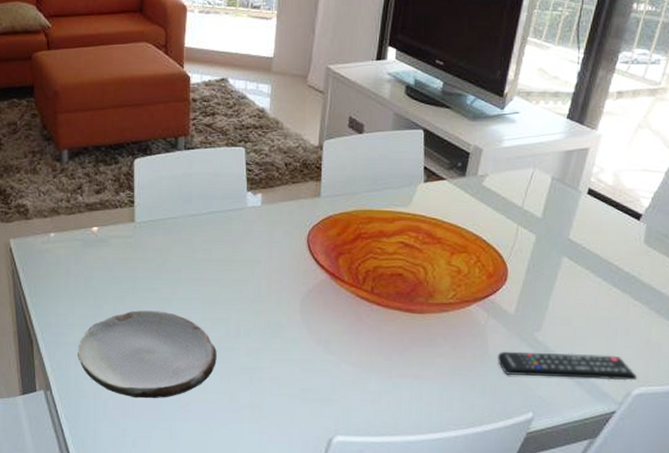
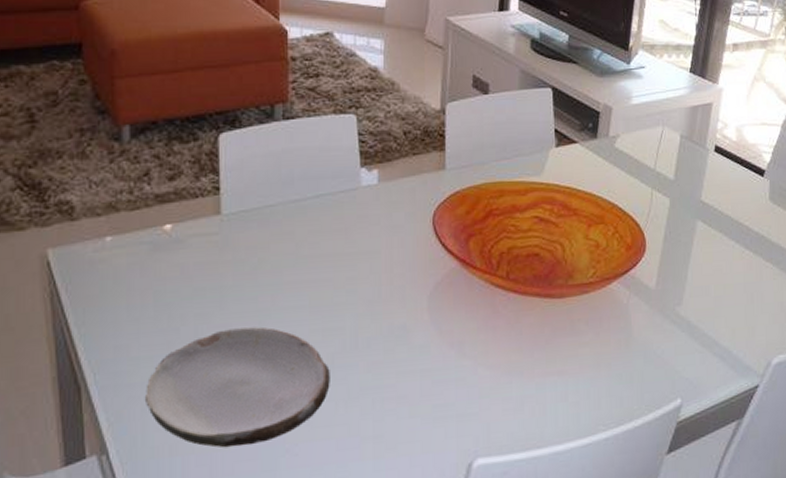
remote control: present [498,351,638,381] -> none [643,323,776,359]

